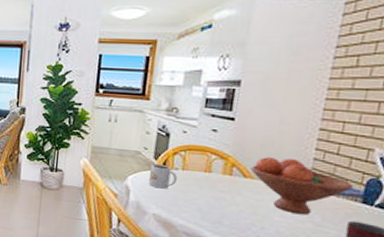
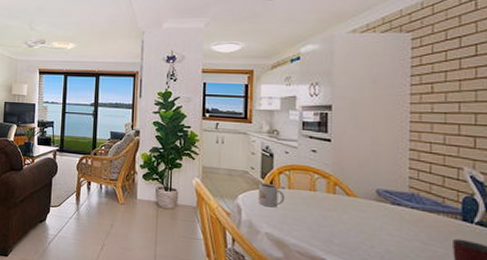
fruit bowl: present [251,157,353,216] -> none [352,176,450,234]

